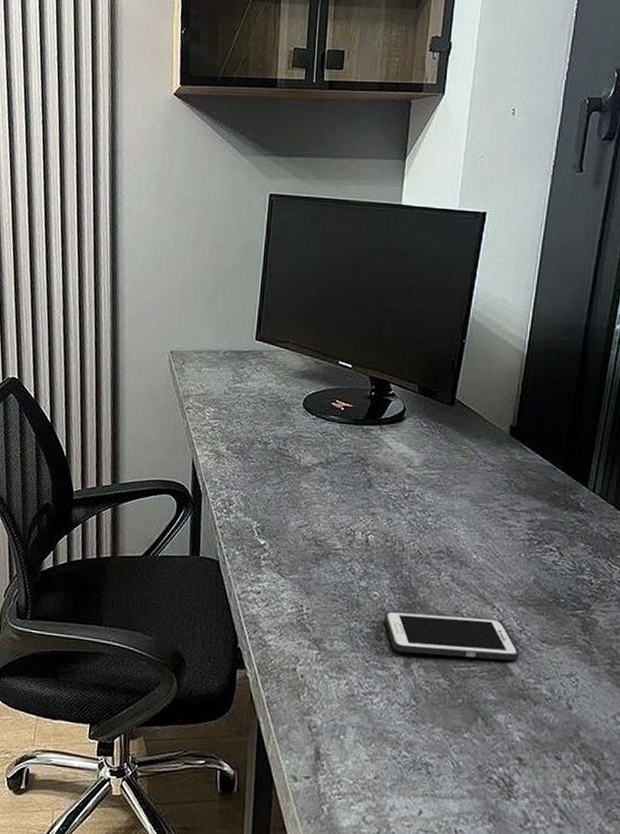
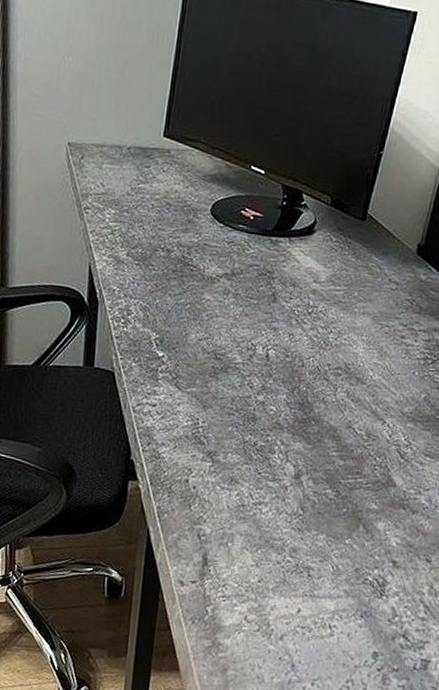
cell phone: present [383,611,520,661] -> none [278,425,405,474]

